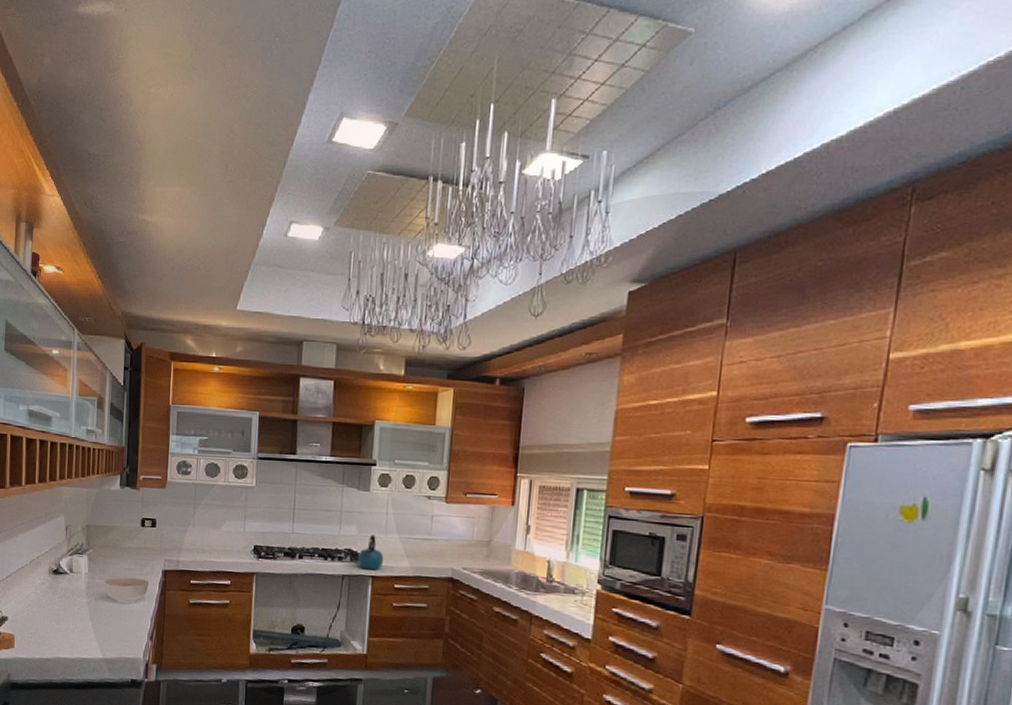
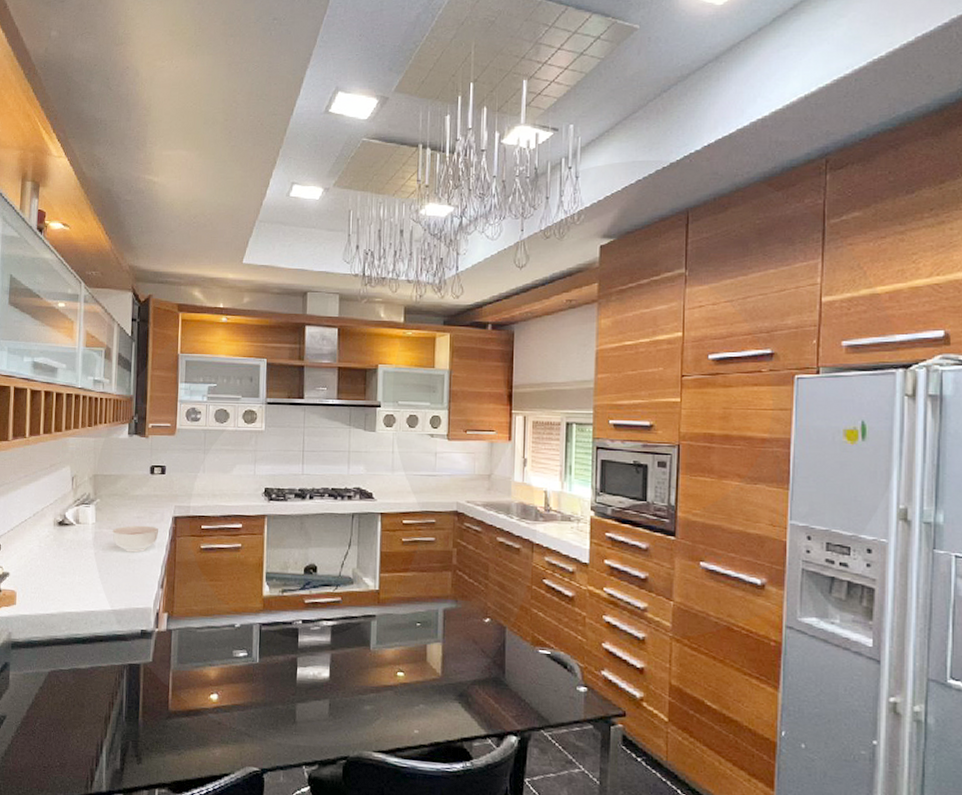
kettle: present [357,534,384,571] -> none [366,473,392,507]

